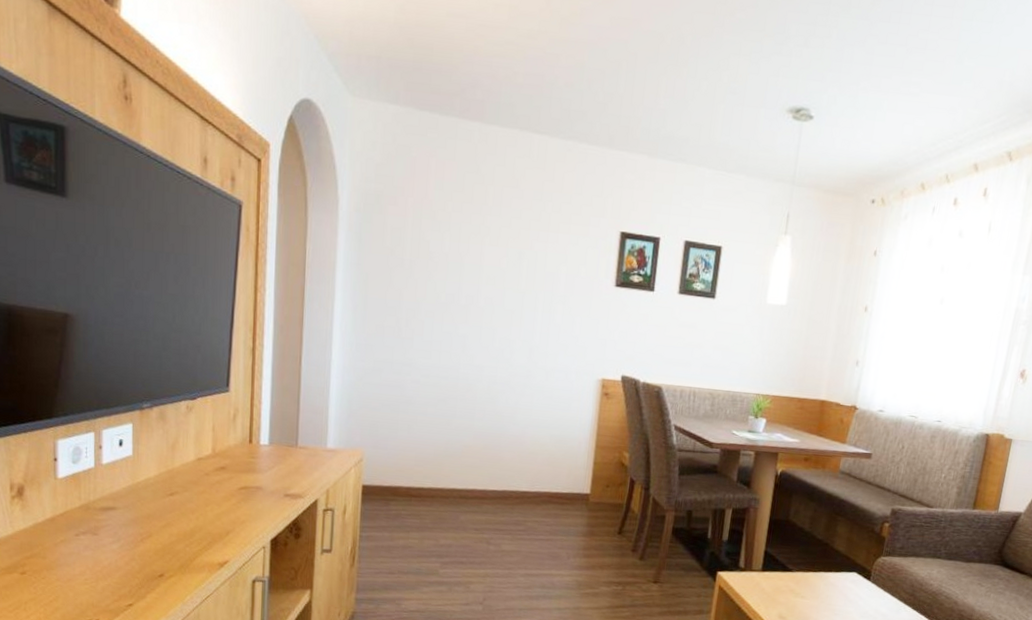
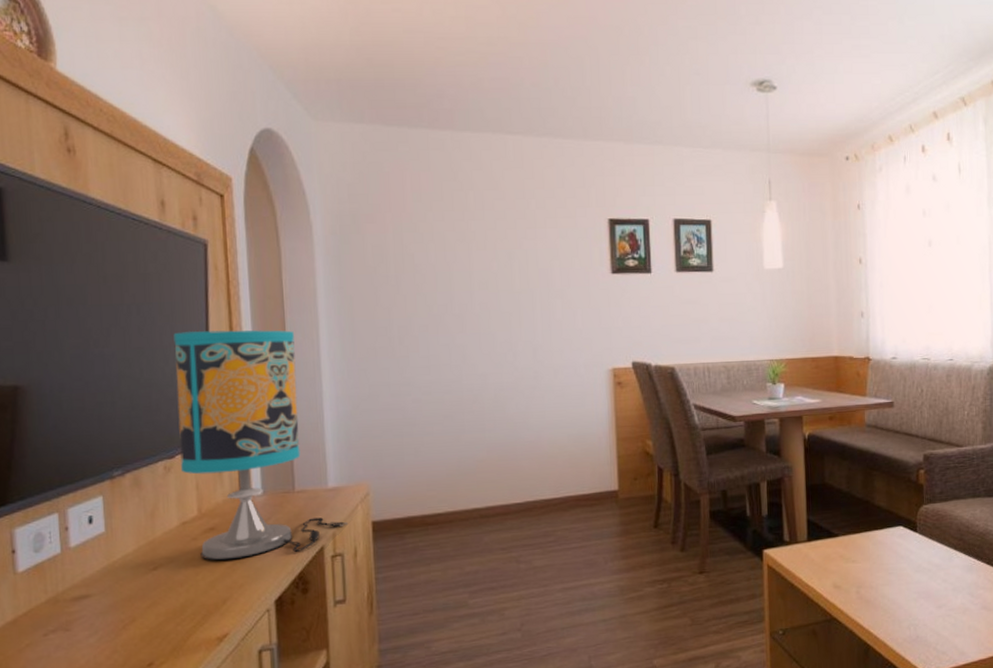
table lamp: none [201,285,341,501] -> present [173,330,348,561]

